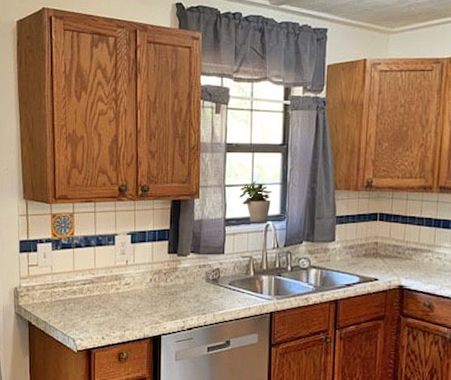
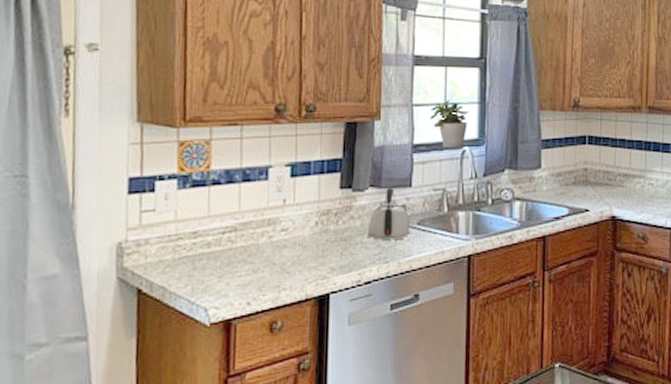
kettle: none [189,254,223,297] -> present [367,188,411,241]

